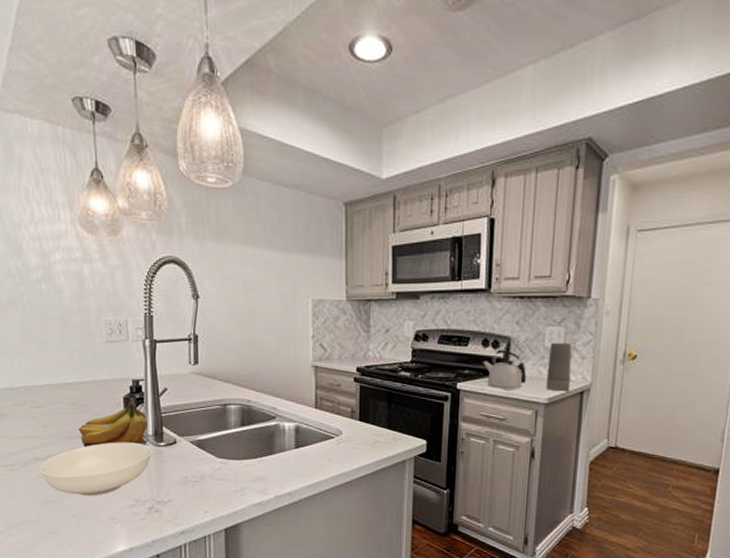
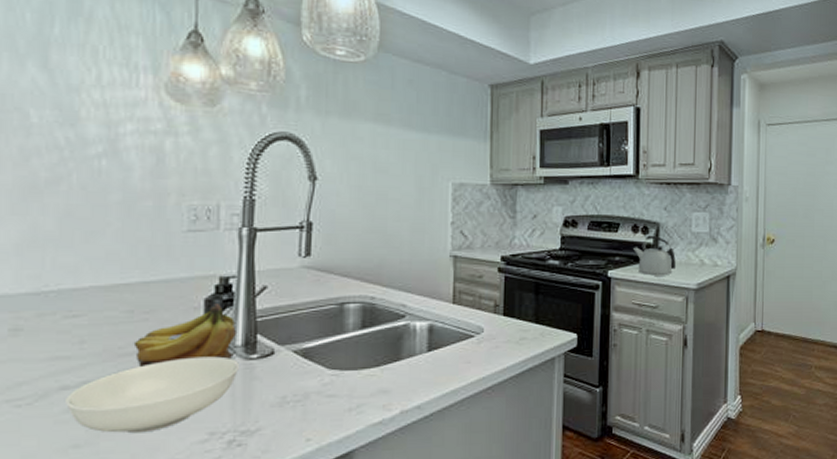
canister: present [545,342,572,392] -> none [694,227,718,277]

